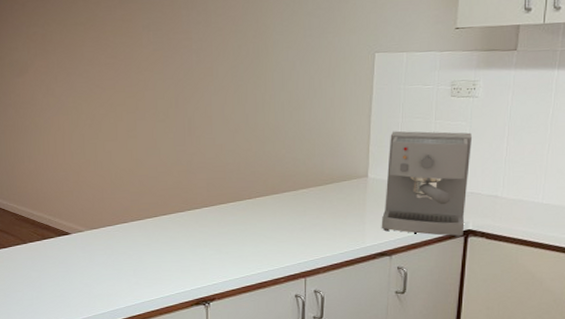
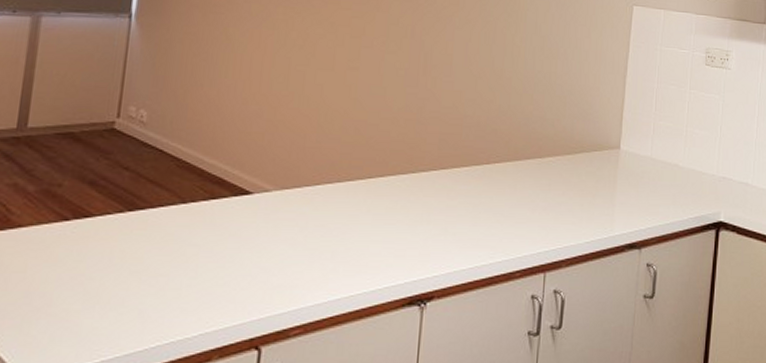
coffee maker: present [381,131,472,238] -> none [631,97,724,231]

